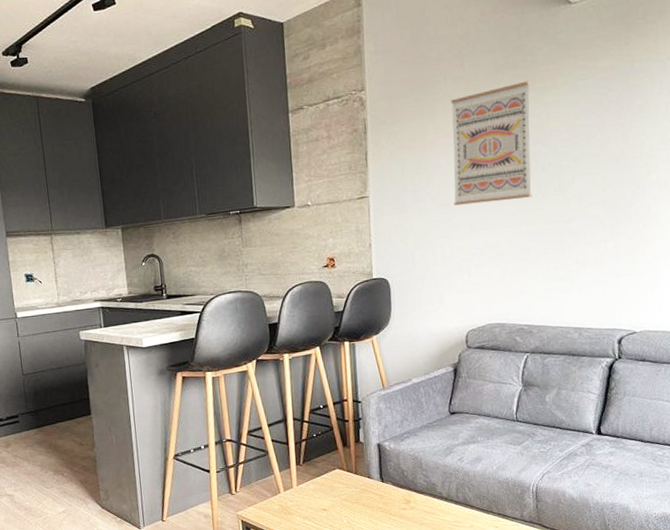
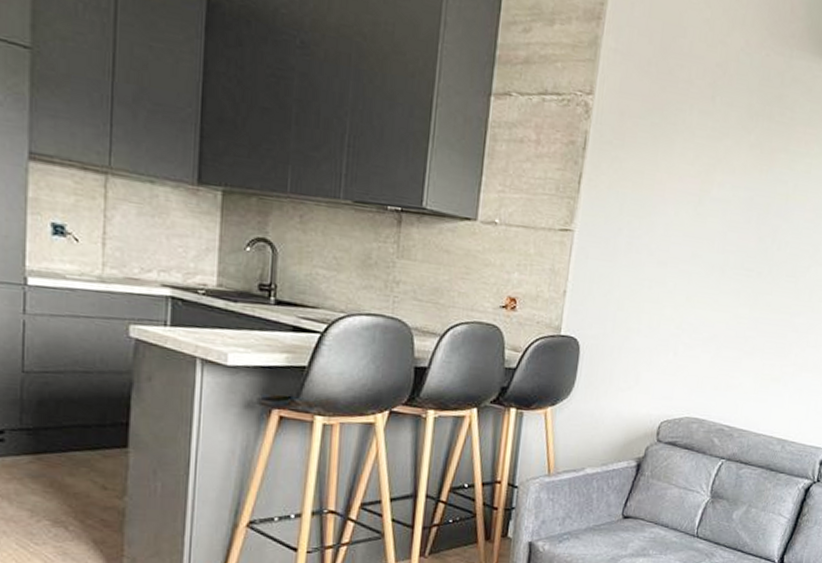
wall art: present [450,81,532,206] -> none [673,136,785,277]

